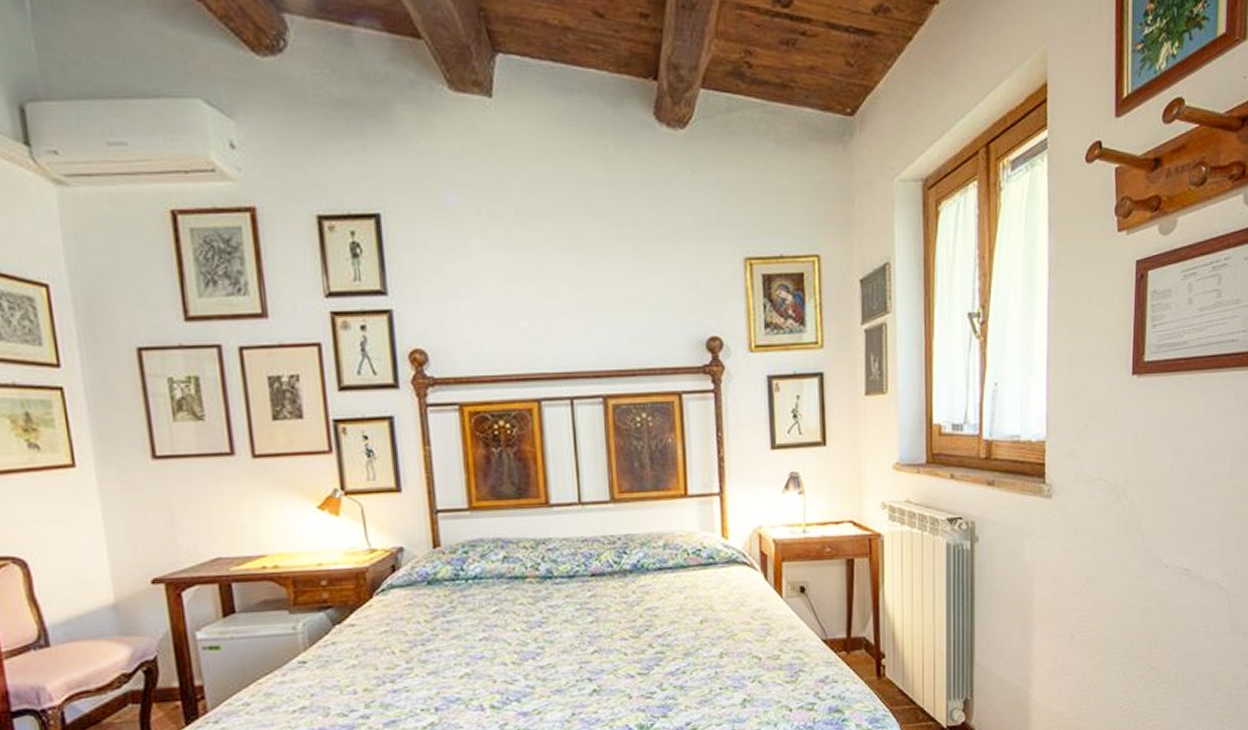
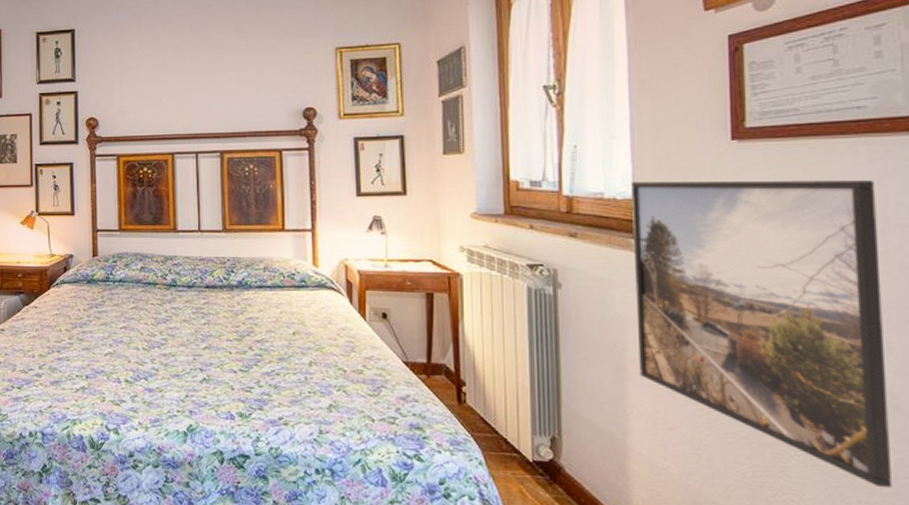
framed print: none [1043,414,1239,702] -> present [631,180,893,489]

